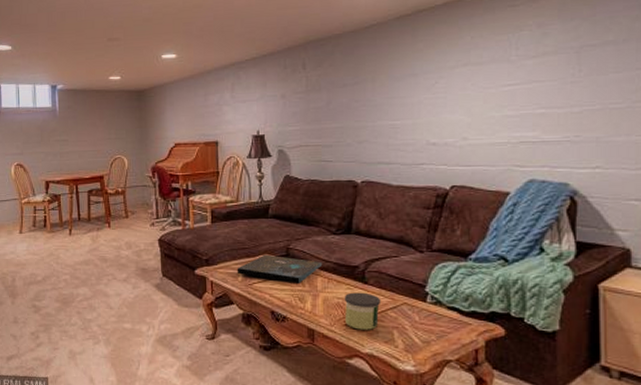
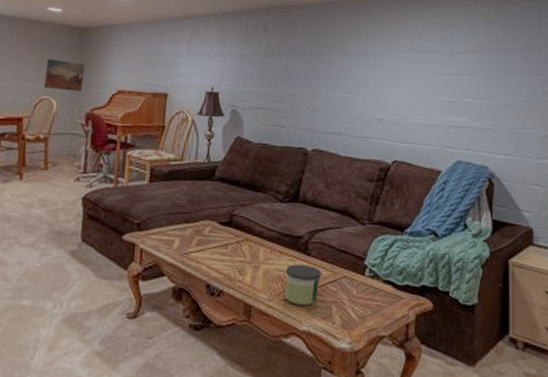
wall art: none [114,122,146,149] -> present [44,59,86,92]
board game: present [237,254,323,283] -> none [172,220,267,254]

